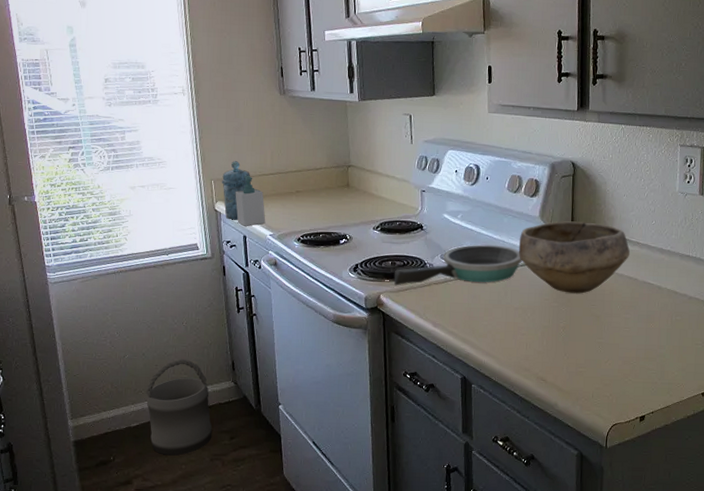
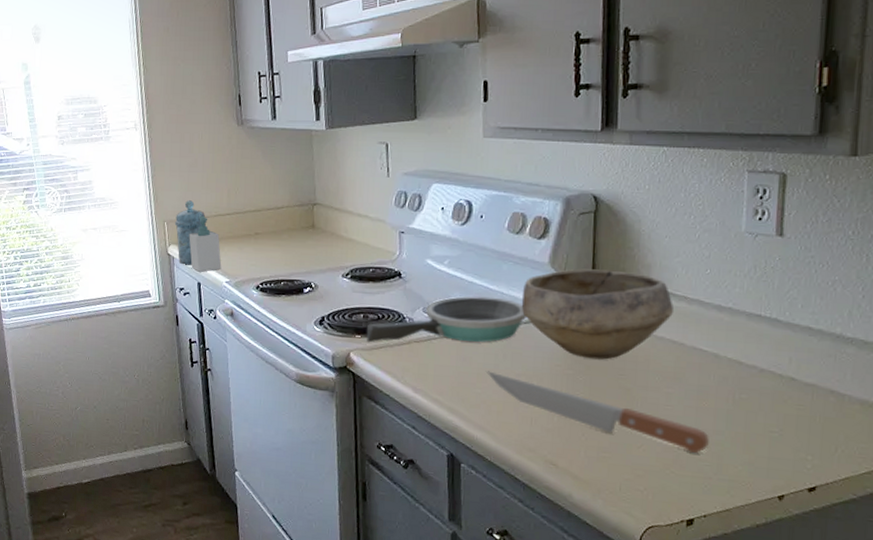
bucket: present [145,358,213,456] -> none [97,413,165,517]
kitchen knife: none [491,306,655,365] -> present [485,371,709,454]

